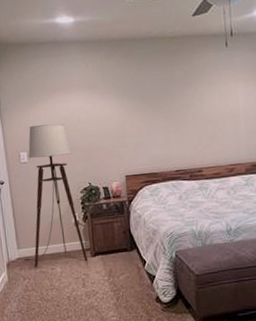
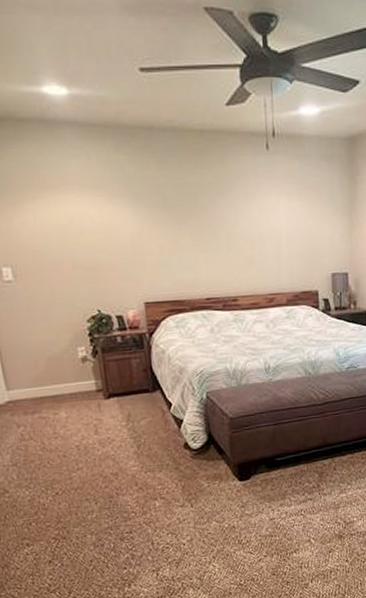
floor lamp: present [23,123,88,268] -> none [12,232,100,413]

